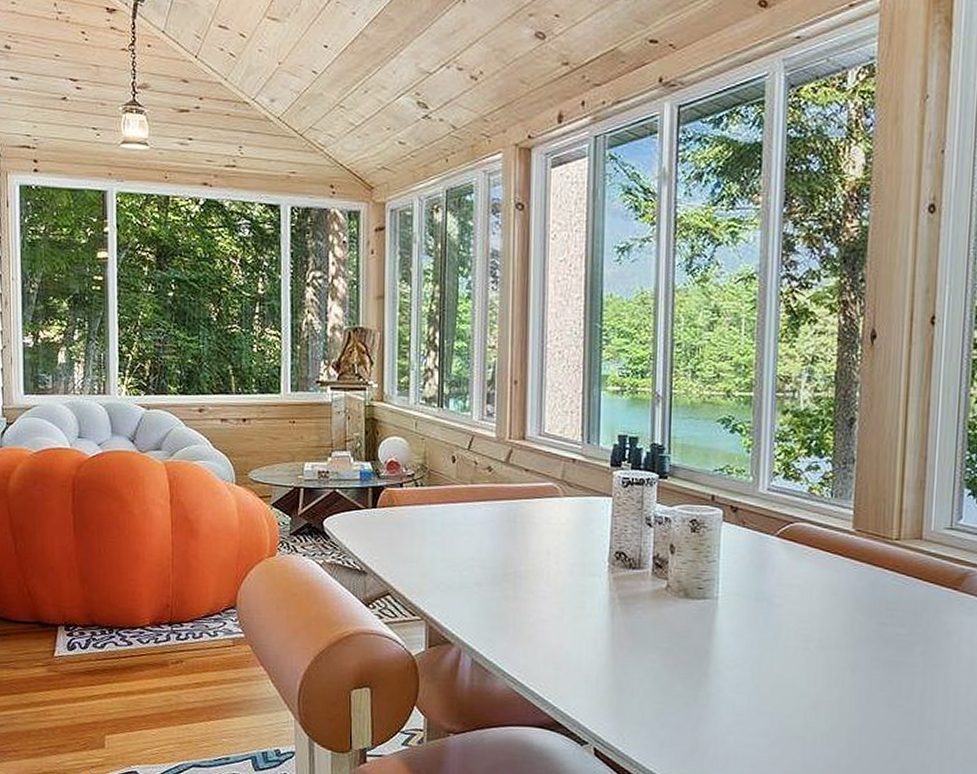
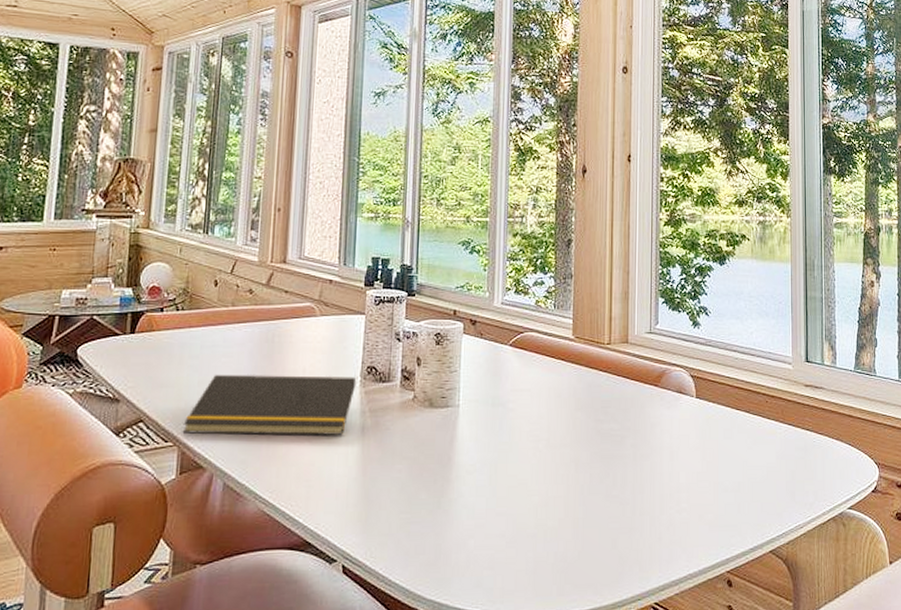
notepad: none [429,553,605,620] -> present [182,375,357,435]

